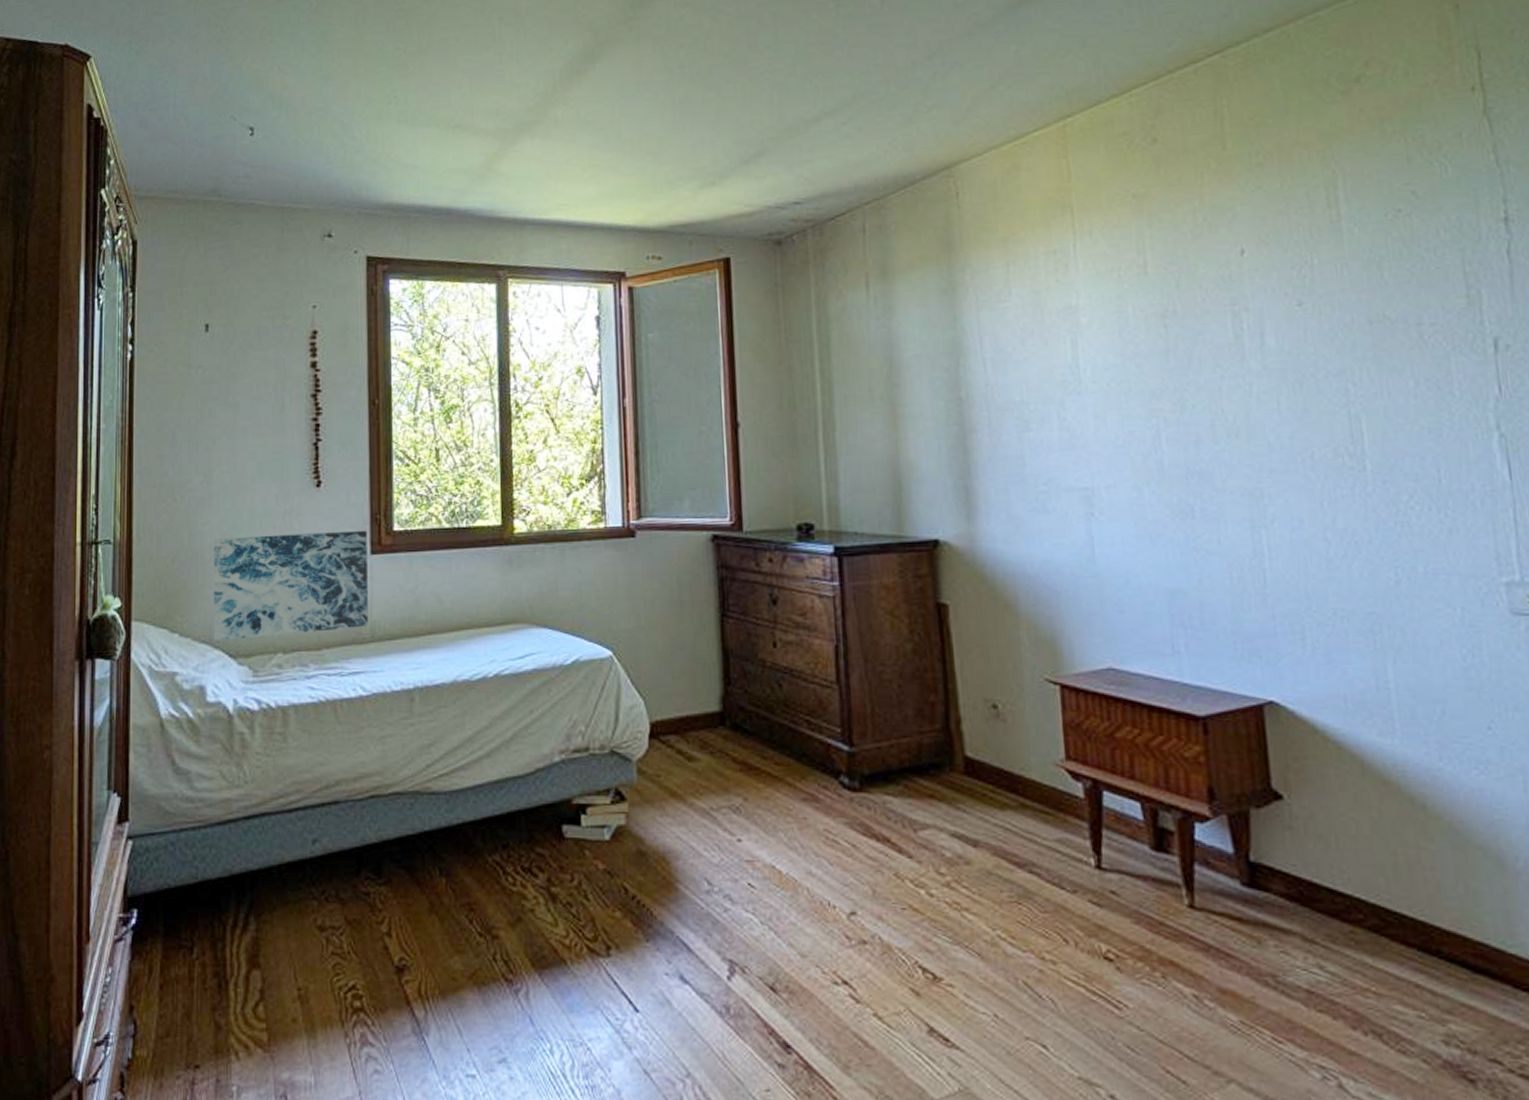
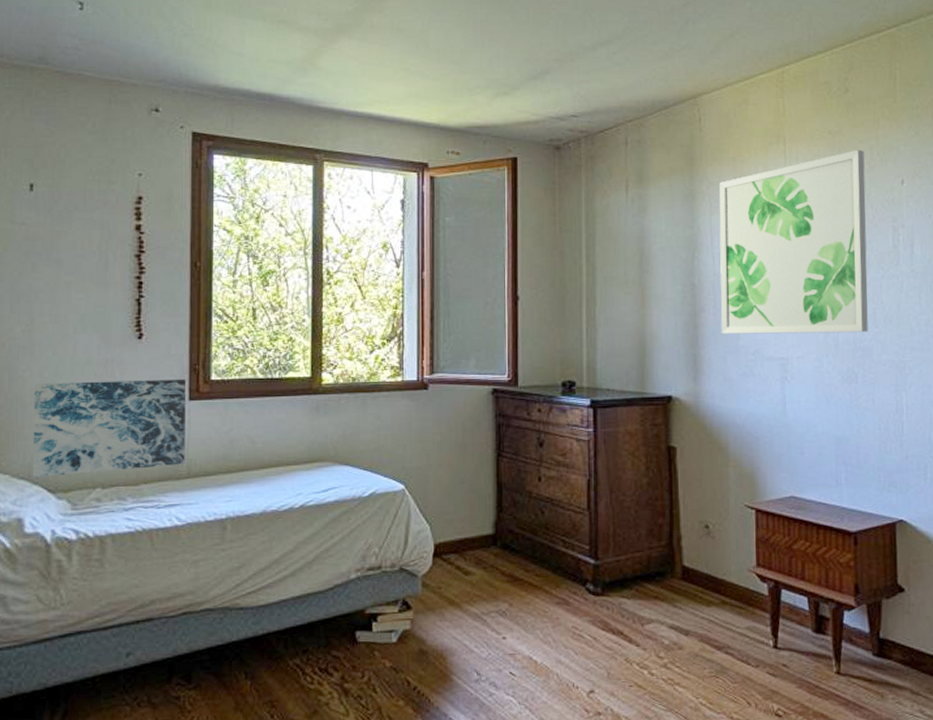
wall art: none [987,214,1206,460] -> present [719,149,868,334]

